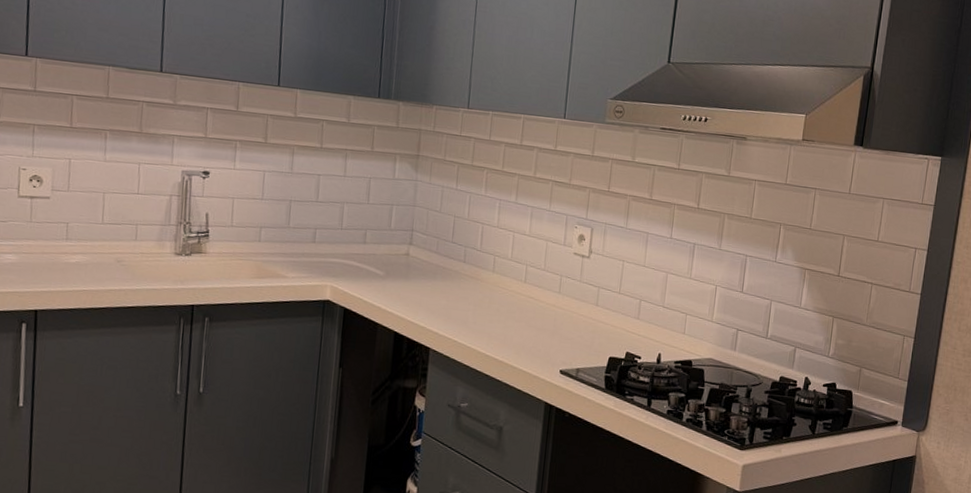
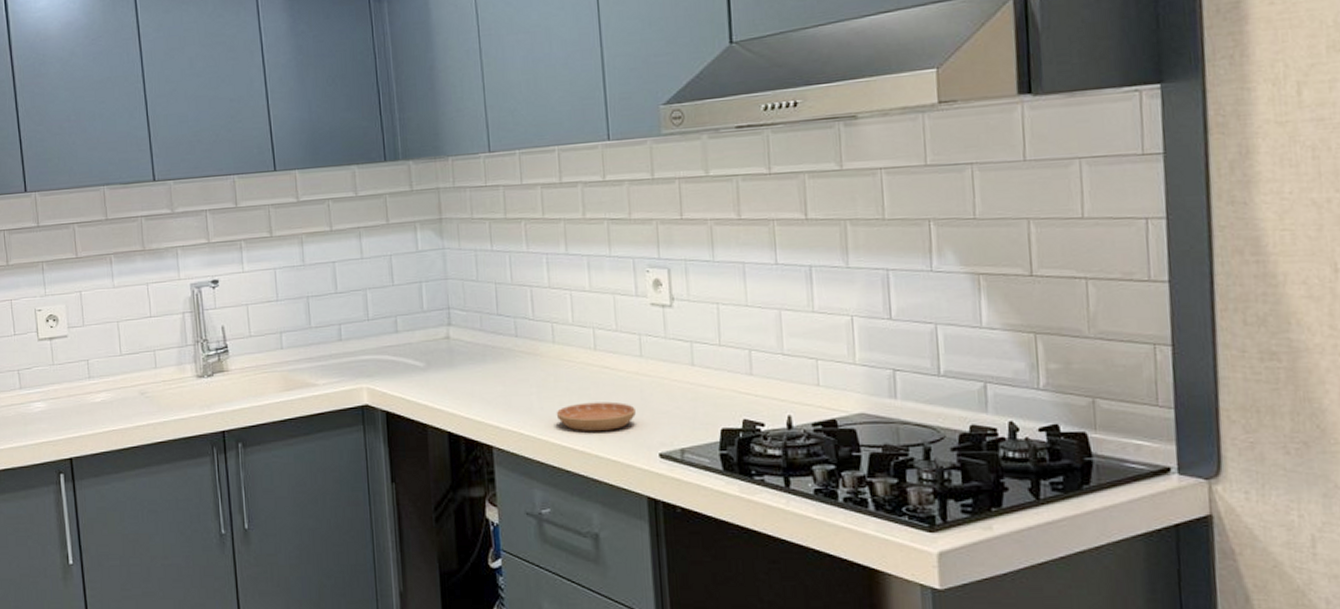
saucer: none [485,323,548,348] -> present [556,401,636,432]

